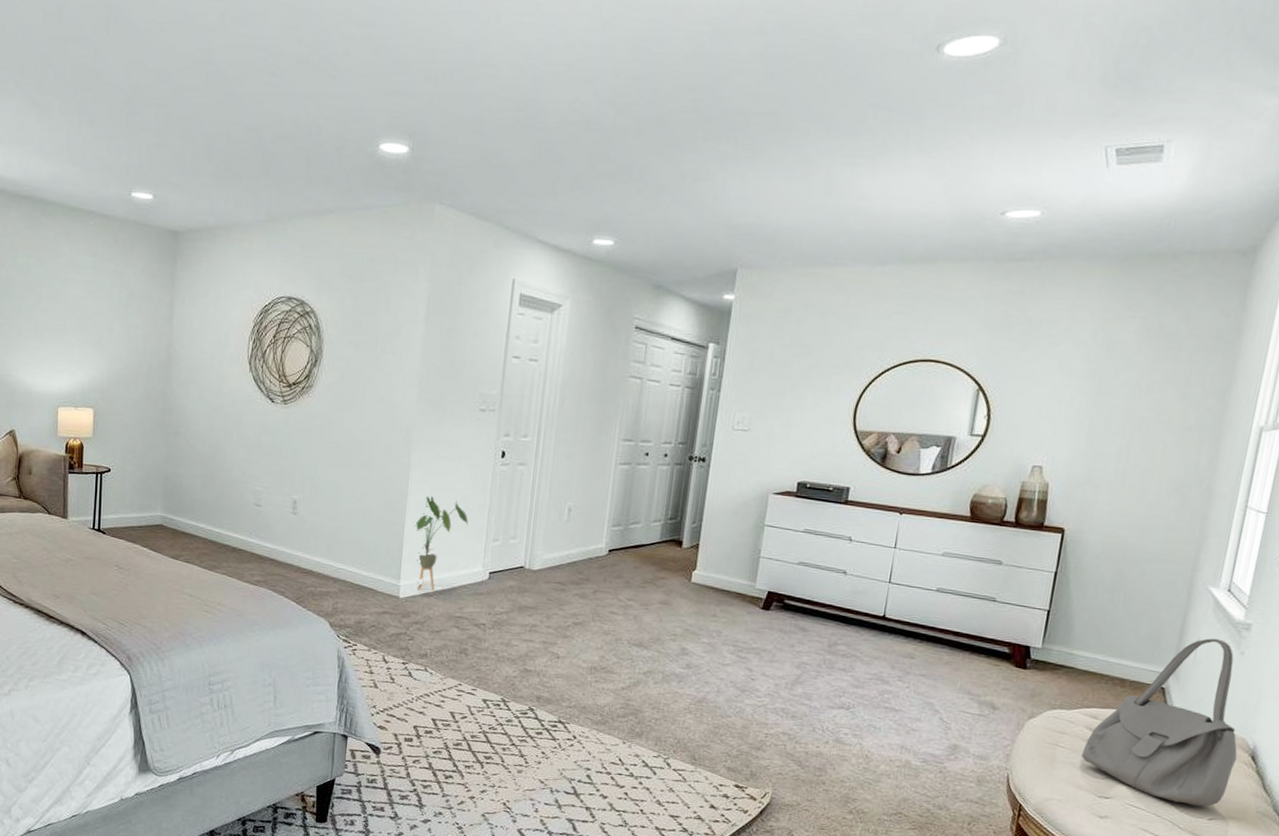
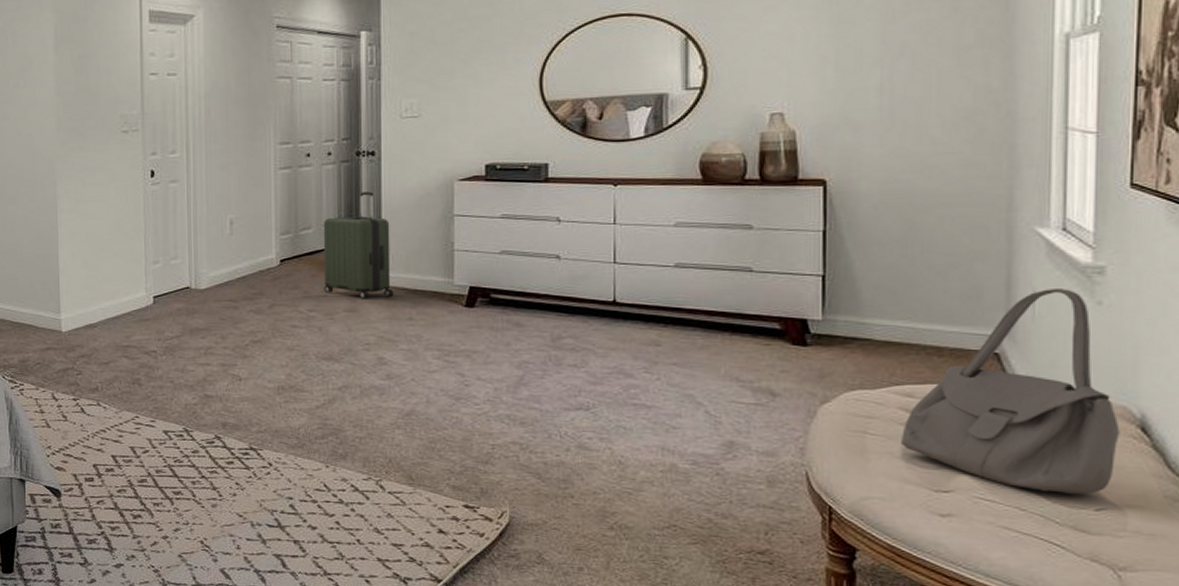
house plant: present [414,496,468,591] -> none [68,225,124,322]
suitcase: none [643,494,709,595] -> present [323,191,394,299]

